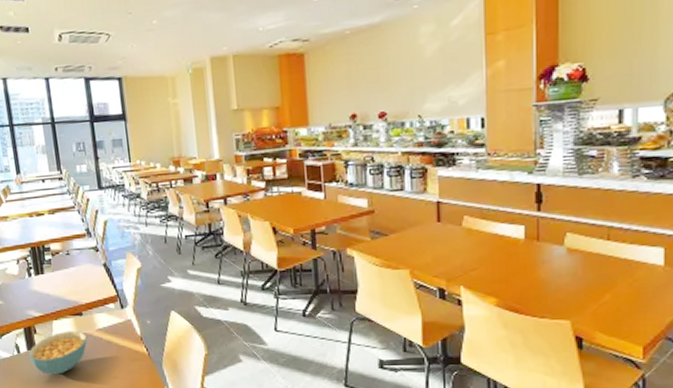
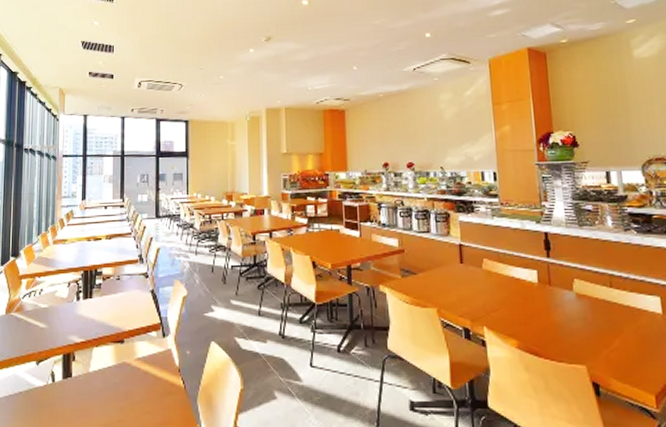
cereal bowl: present [28,330,88,375] -> none [63,359,125,407]

